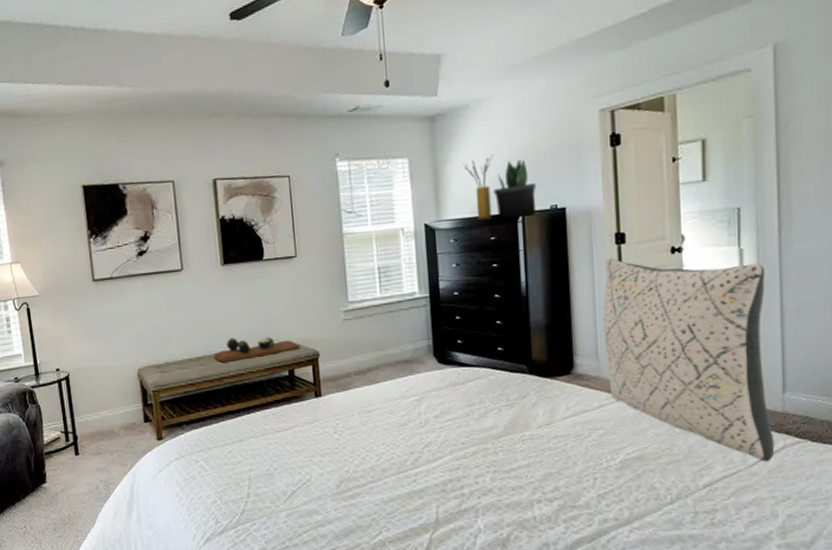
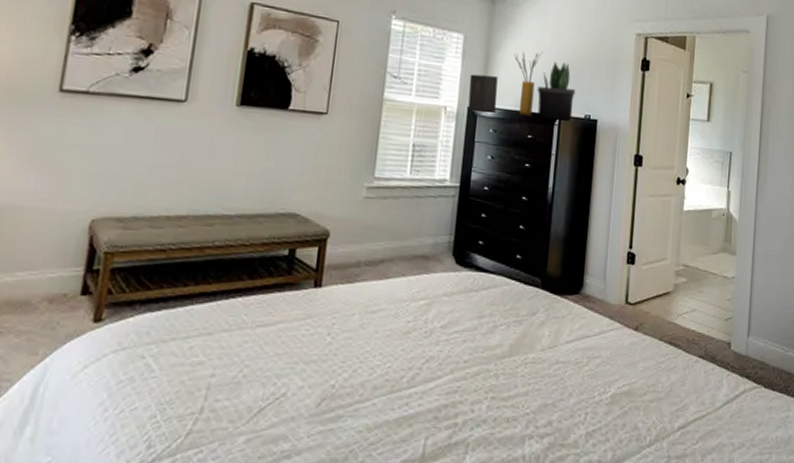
decorative tray: present [213,337,300,364] -> none [199,197,309,229]
decorative box: none [421,190,454,228] -> present [468,74,498,113]
pillow: present [603,257,775,462] -> none [611,178,745,406]

